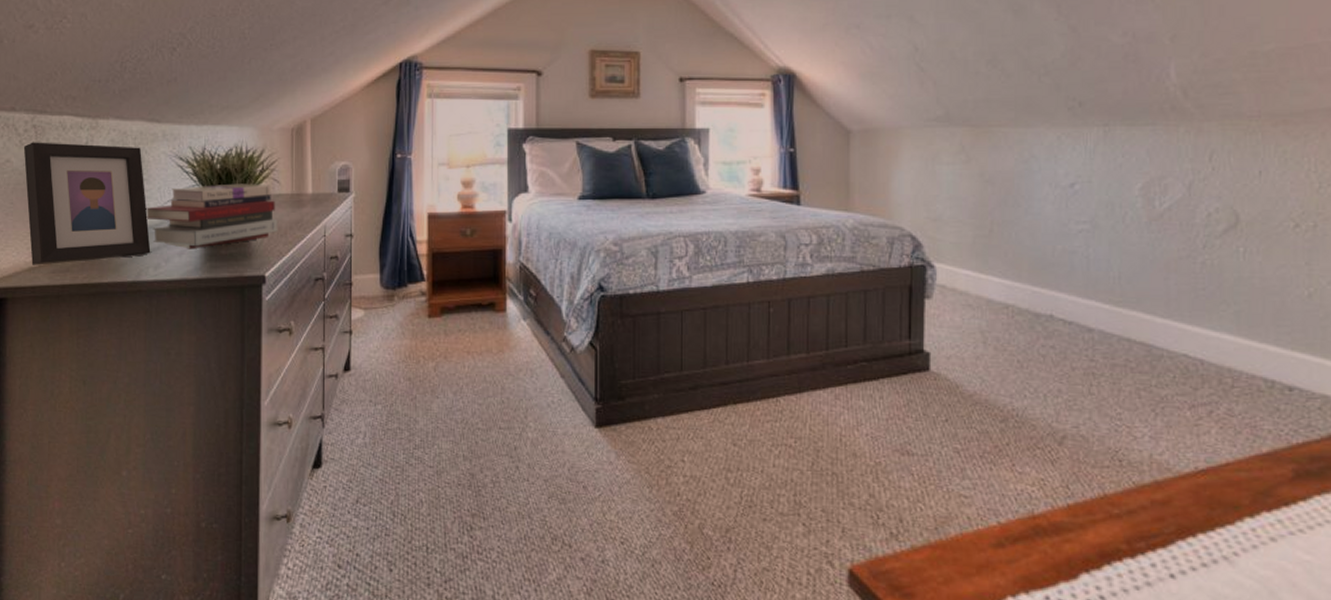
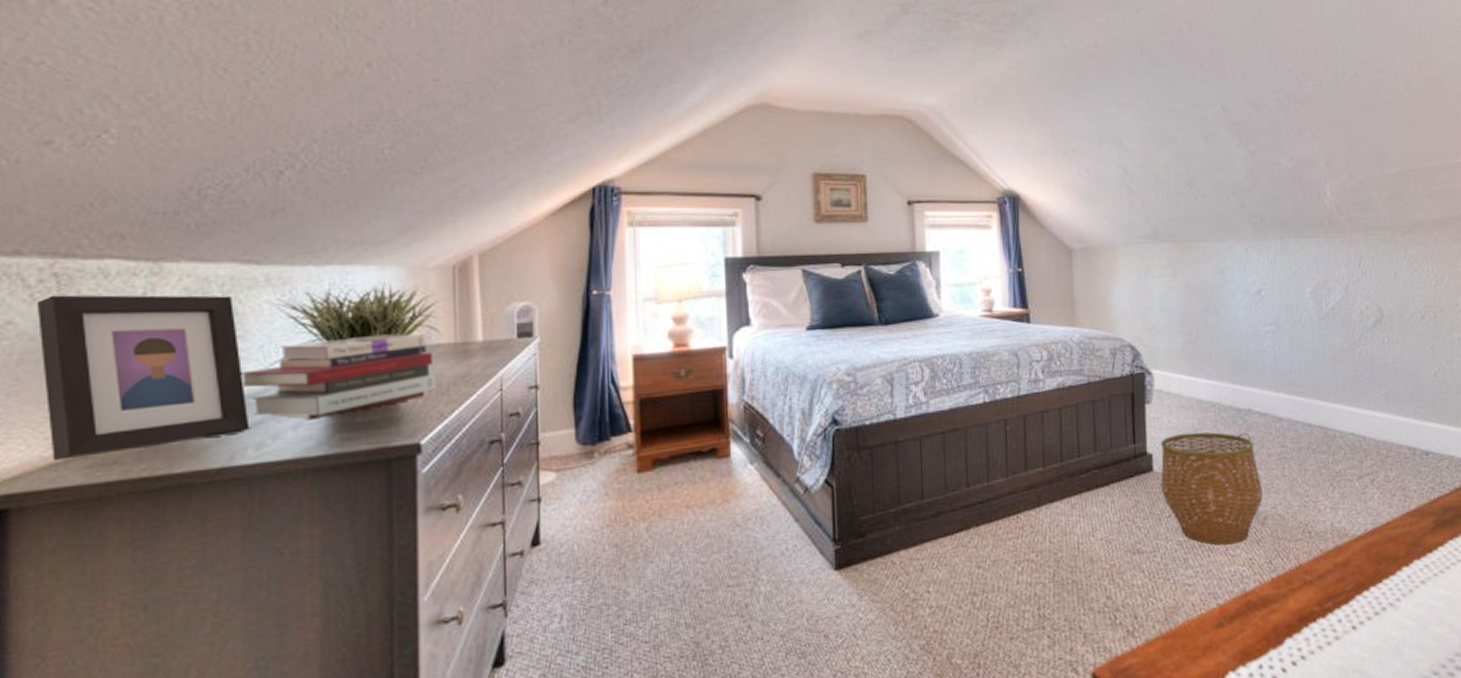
basket: none [938,334,1062,461] -> present [1160,432,1263,545]

